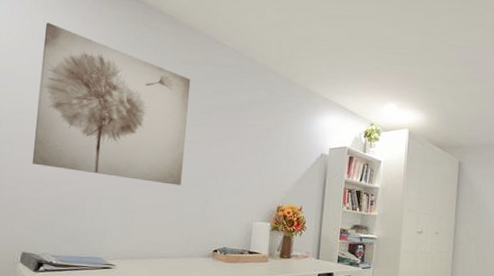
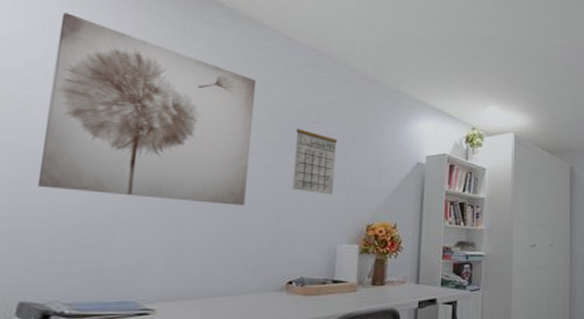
calendar: none [218,116,256,180] -> present [292,122,338,195]

